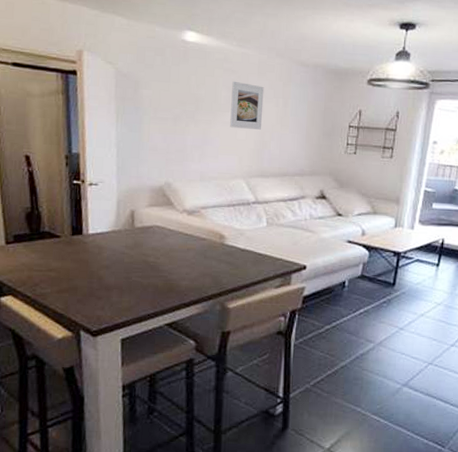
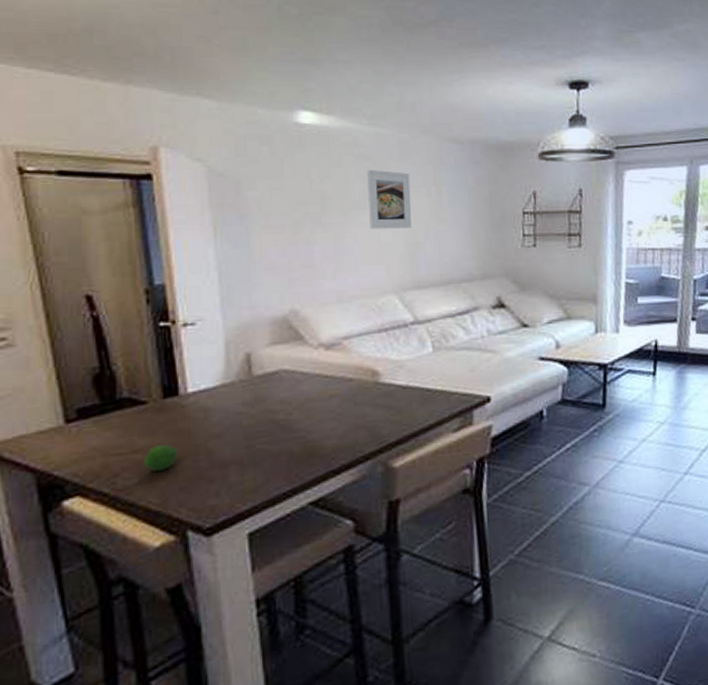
fruit: none [55,268,80,286] -> present [143,445,180,472]

